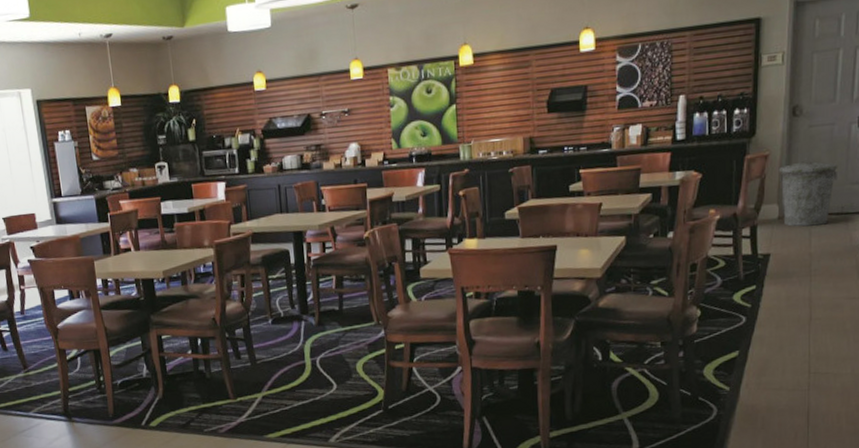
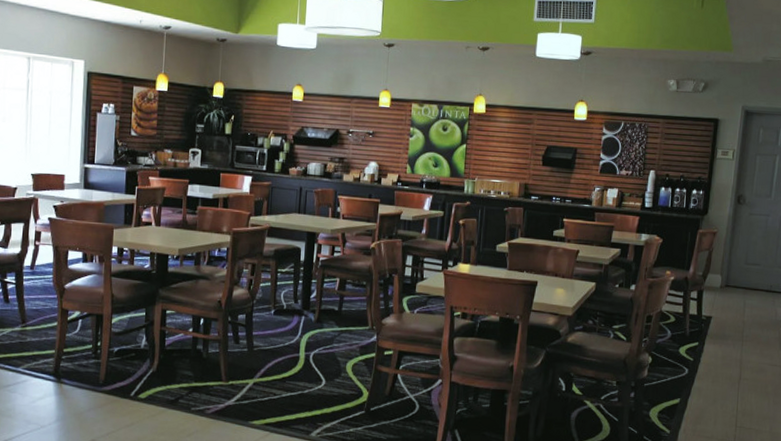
trash can: present [778,158,839,227] -> none [723,240,770,298]

